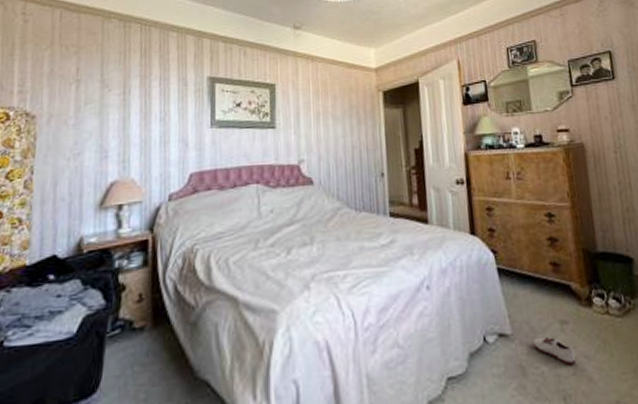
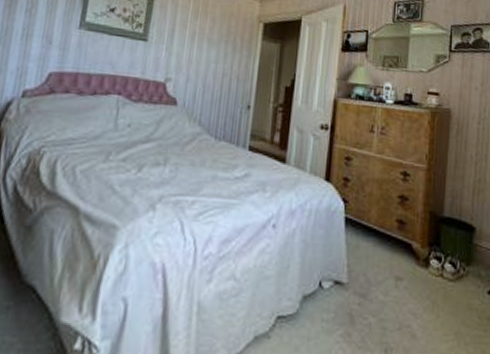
shoe: present [532,336,577,365] -> none [365,289,404,320]

